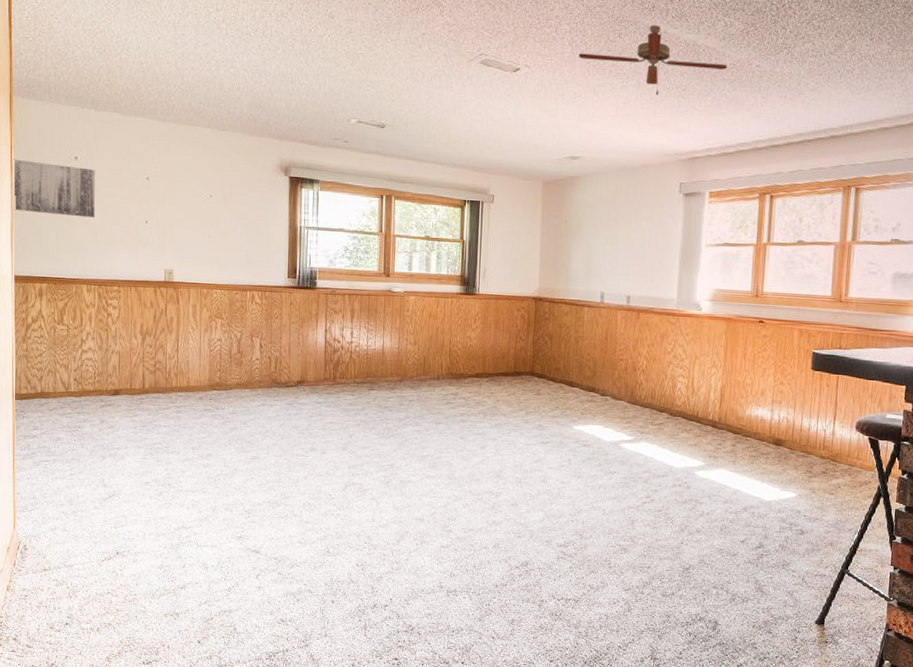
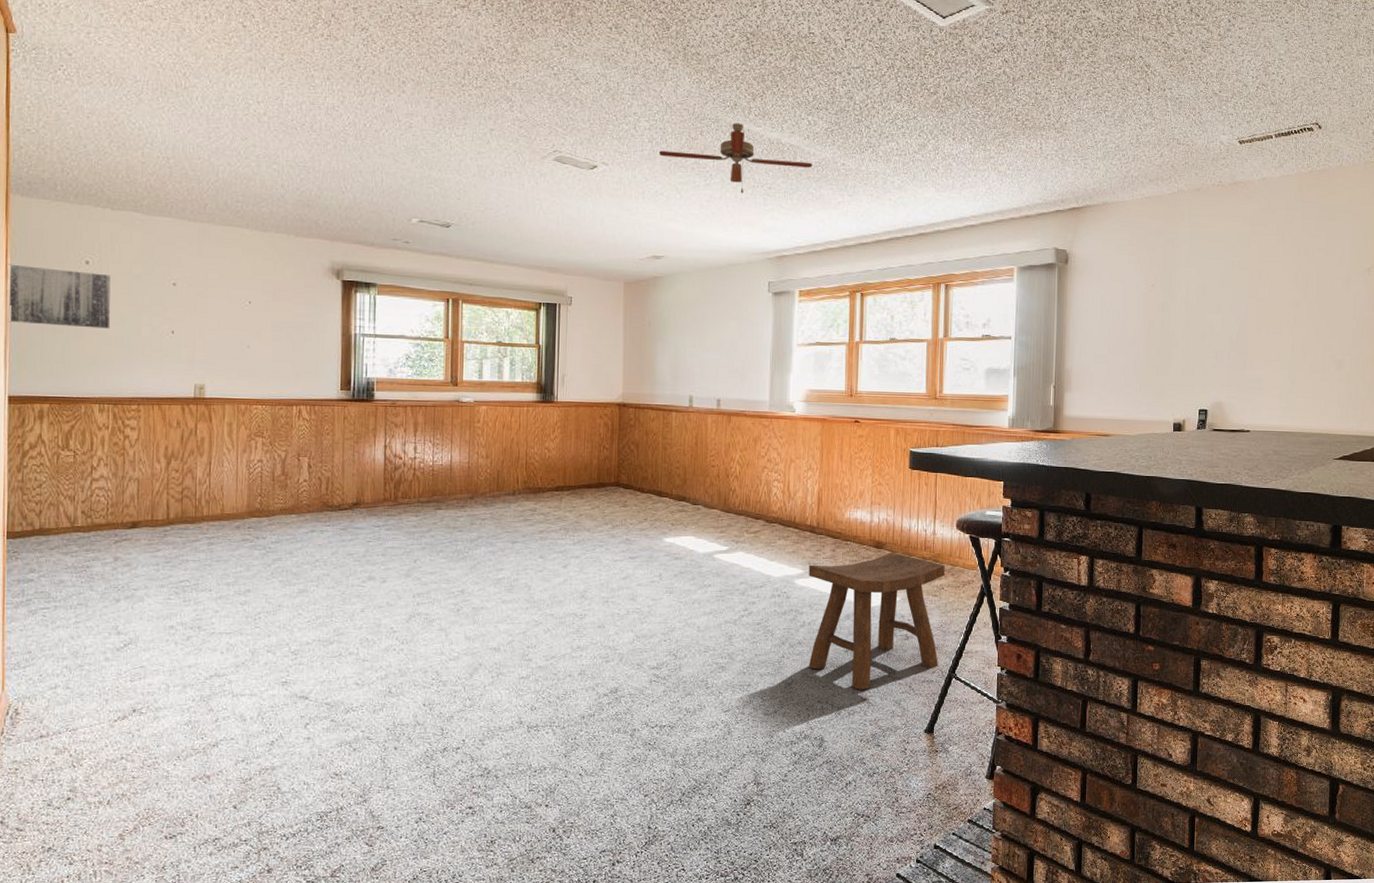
stool: none [705,449,843,579] -> present [808,552,945,690]

